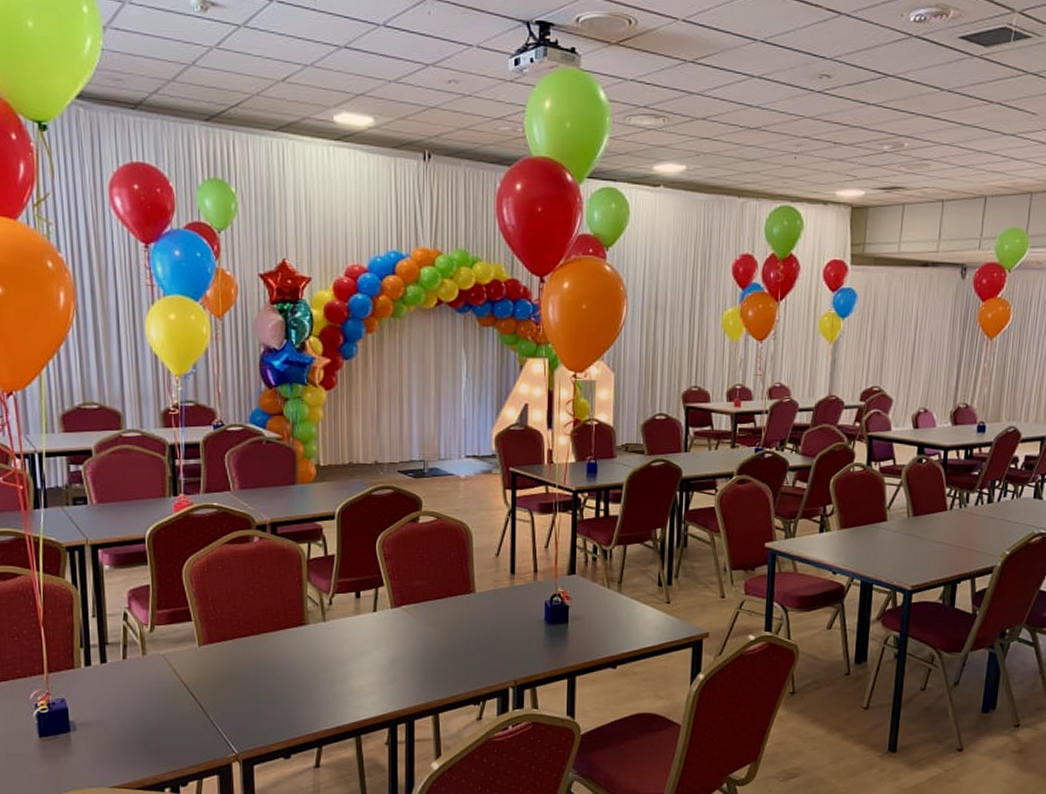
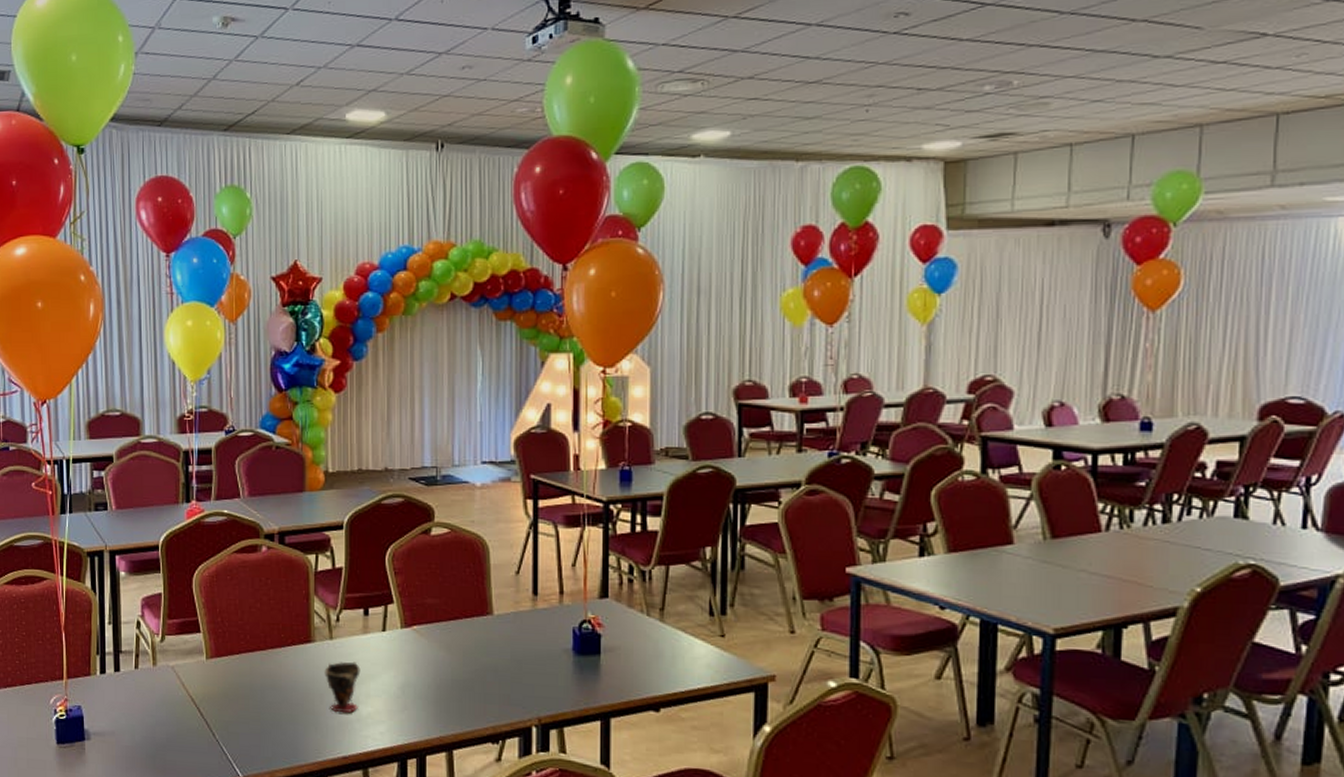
cup: none [318,640,353,688] -> present [324,661,361,713]

